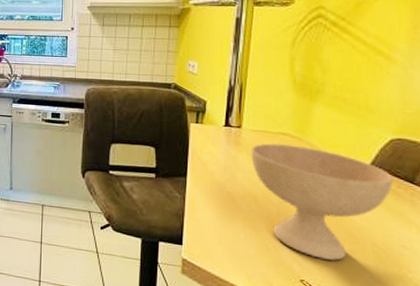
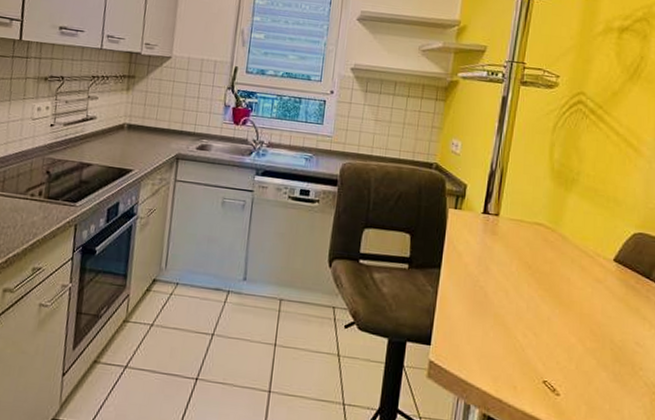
bowl: present [251,143,394,261] -> none [506,233,634,360]

